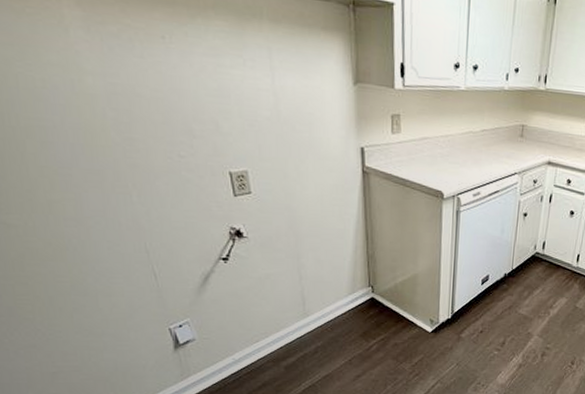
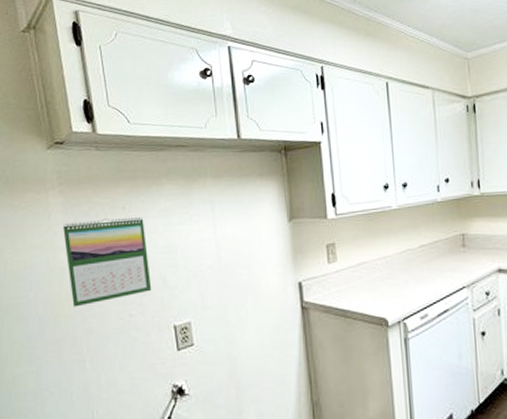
calendar: none [87,43,203,140] -> present [63,217,152,307]

